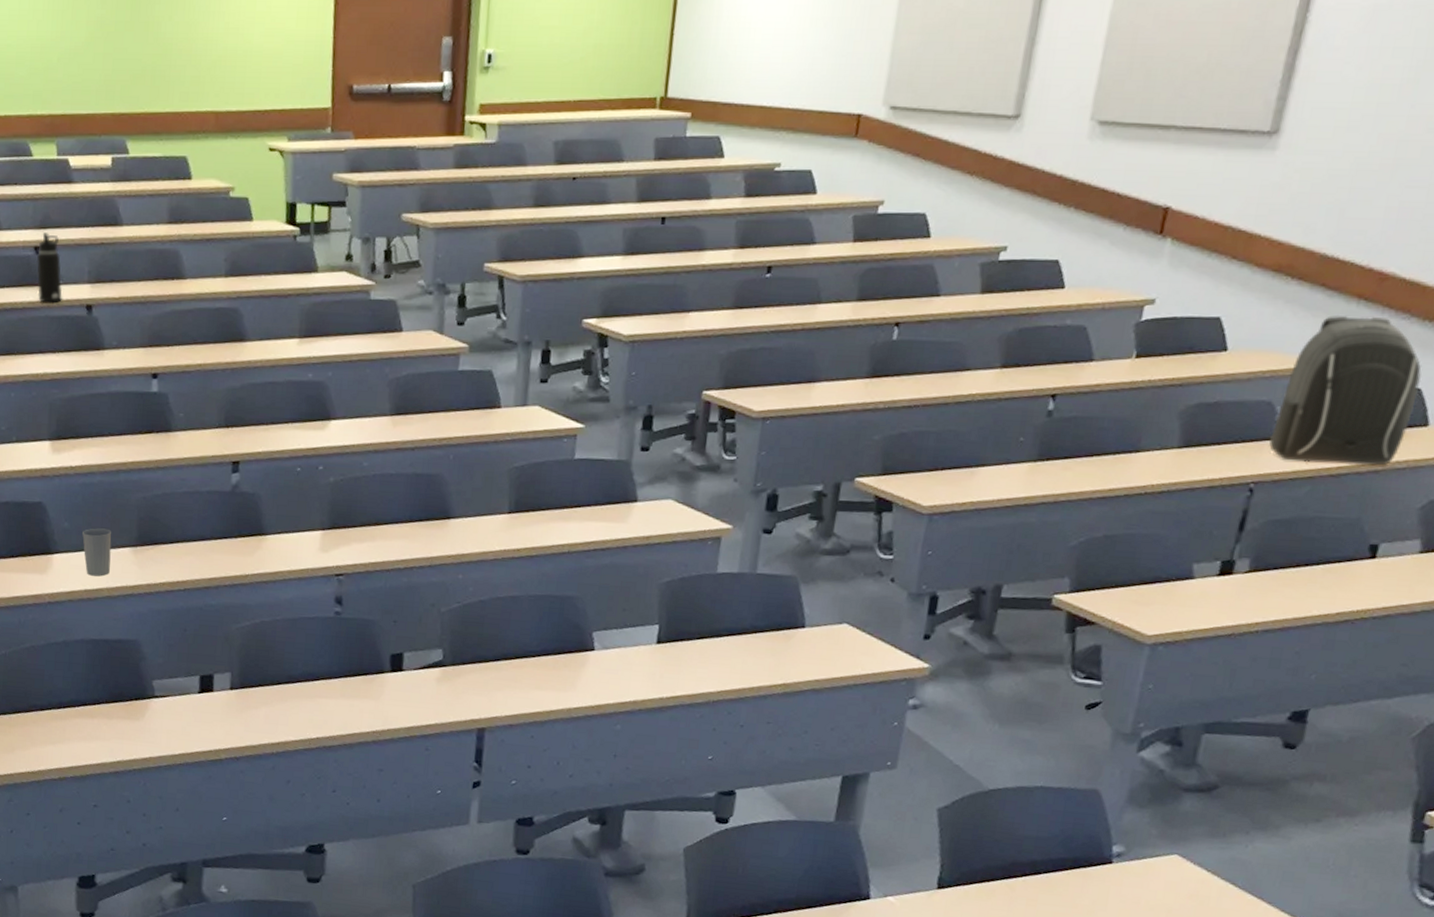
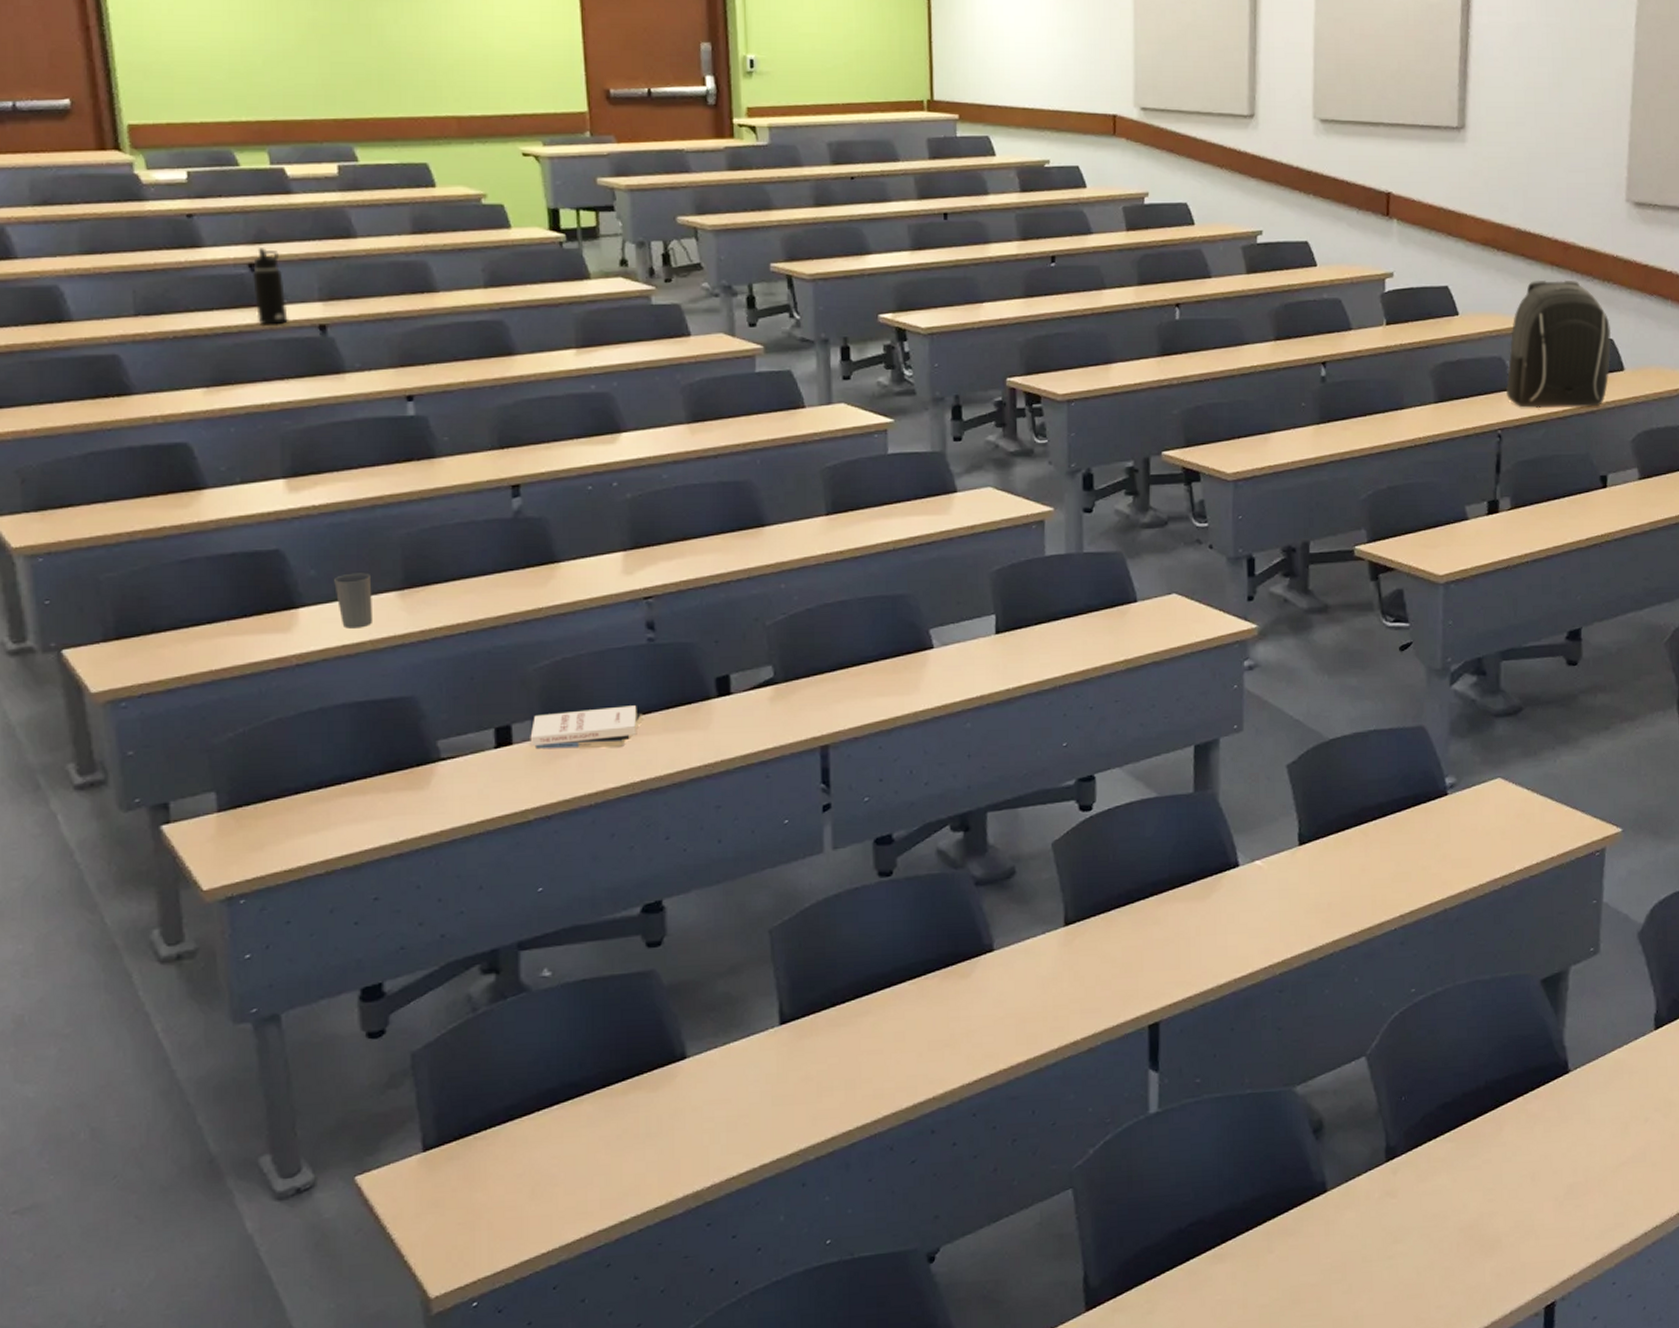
books: none [227,668,324,705] -> present [530,705,643,750]

